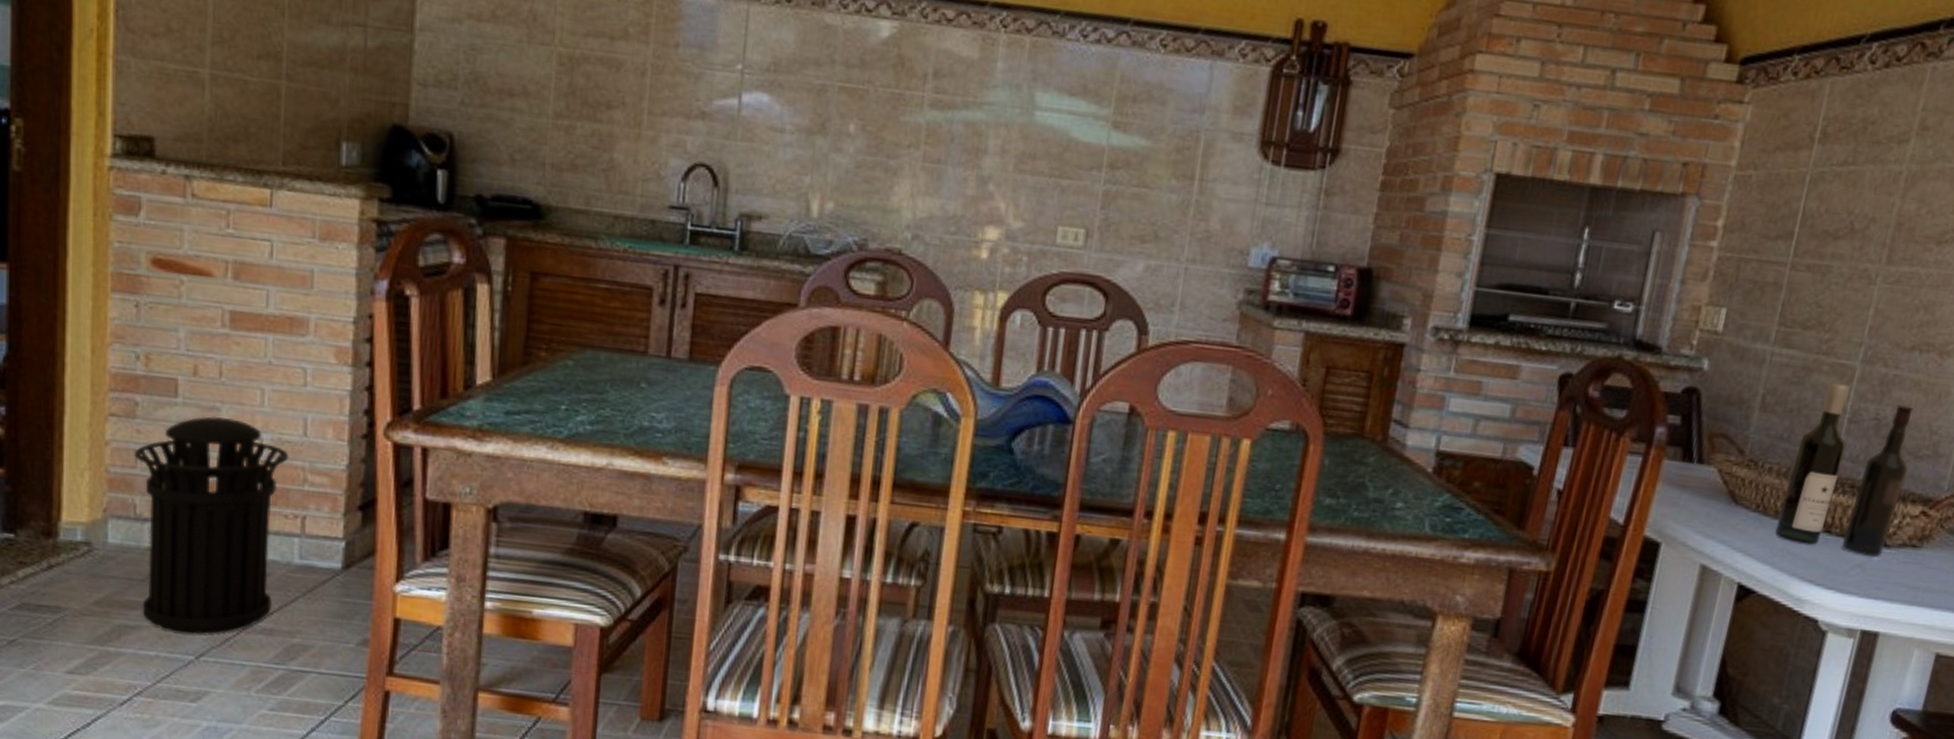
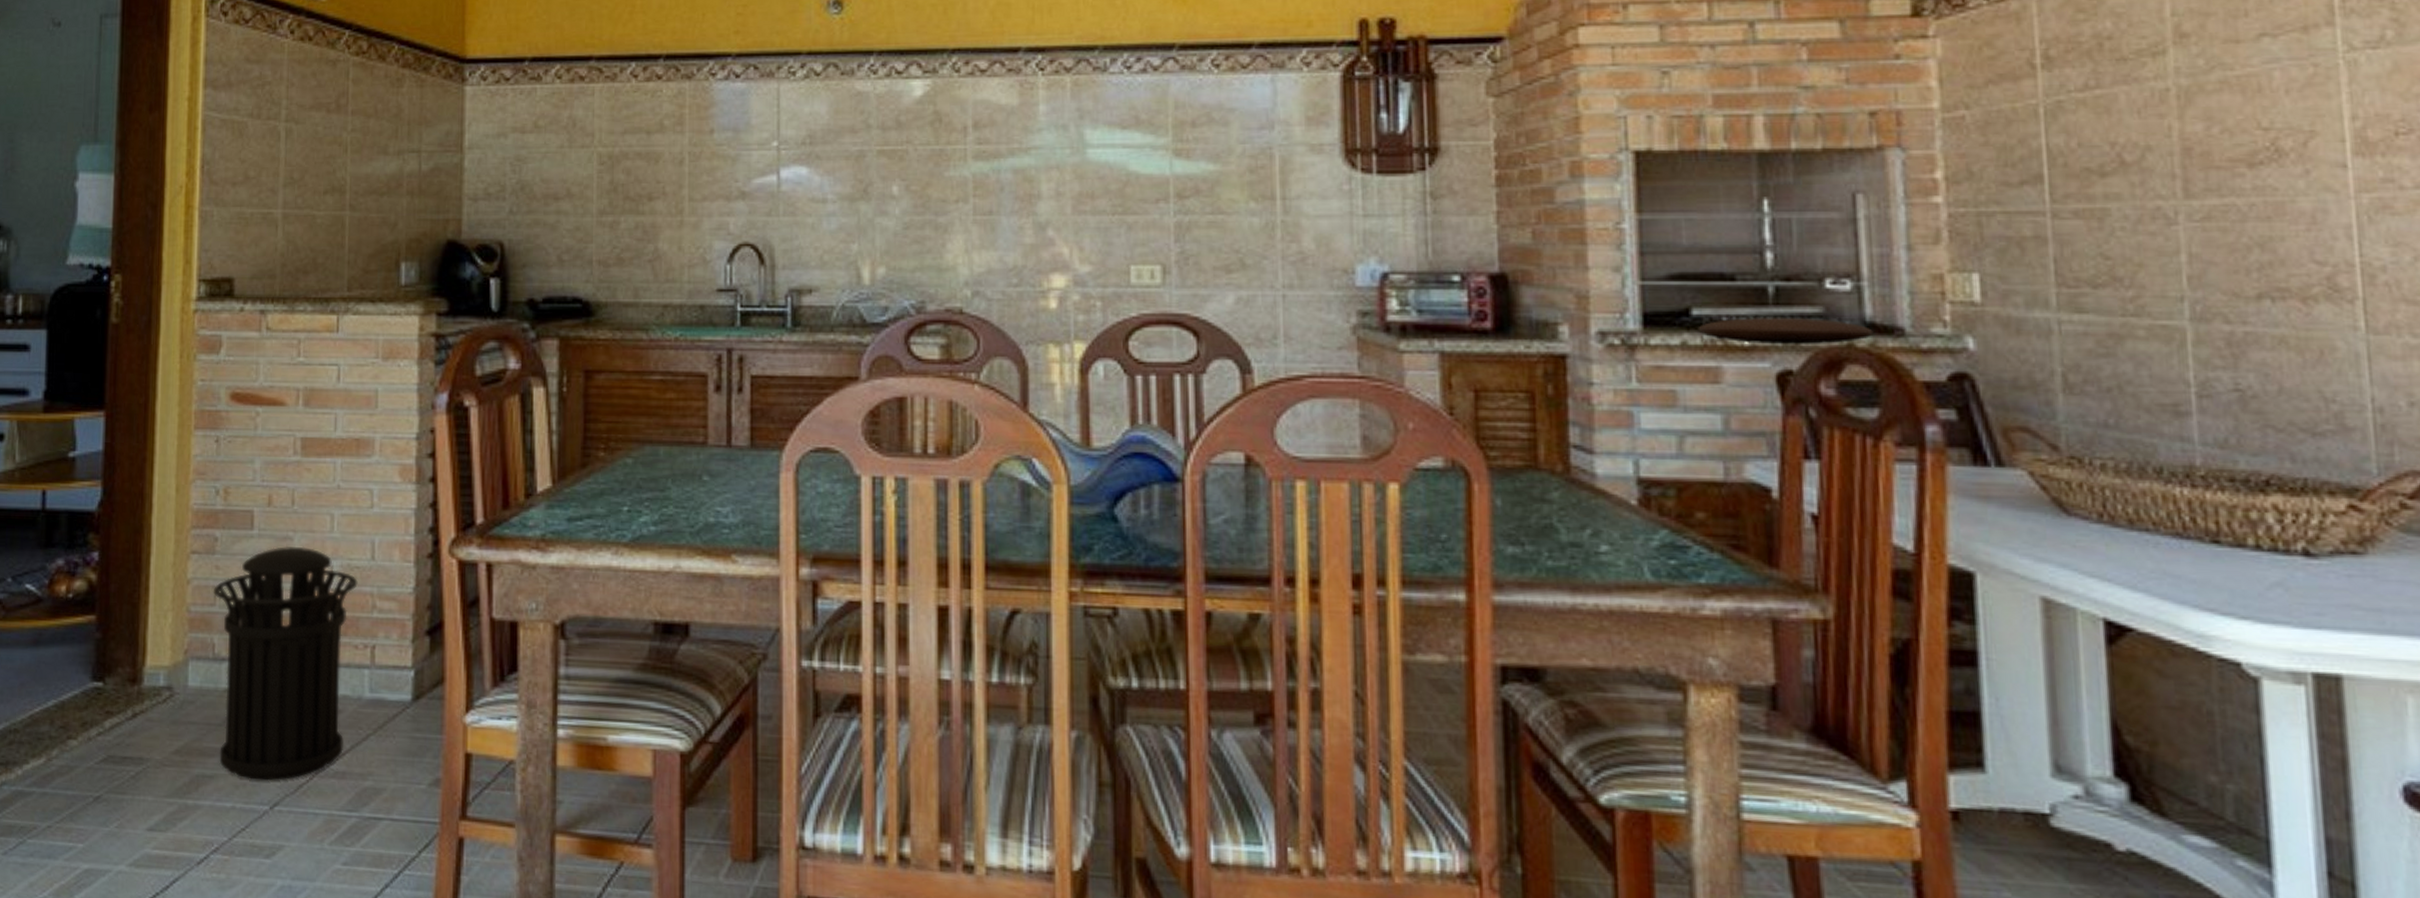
platter: none [1510,326,1639,355] -> present [1698,318,1874,346]
bottle: present [1775,382,1851,545] -> none [2134,349,2207,561]
wine bottle: present [1841,405,1914,557] -> none [2240,369,2310,571]

